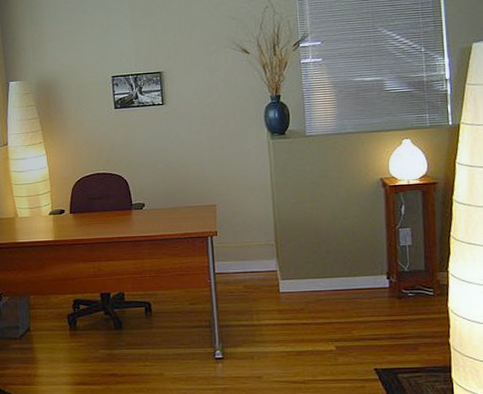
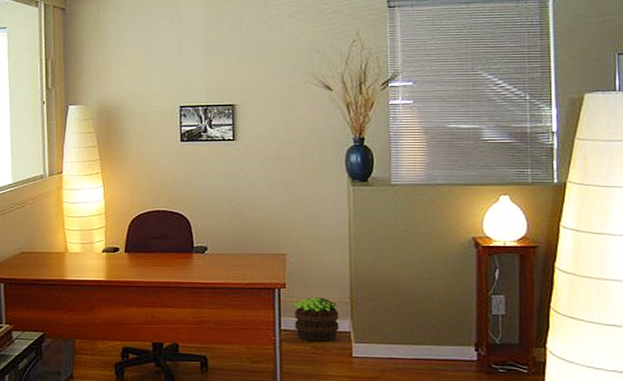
potted plant: none [225,241,267,282] -> present [294,297,339,342]

